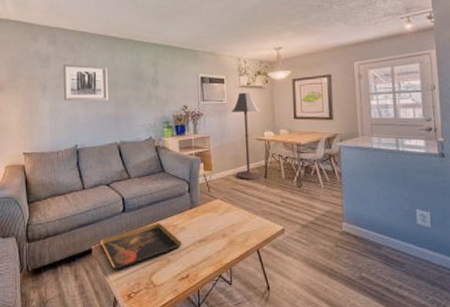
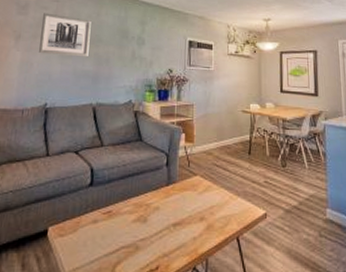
decorative tray: present [100,223,182,271] -> none [59,201,154,259]
floor lamp: present [231,92,262,180] -> none [217,60,248,156]

